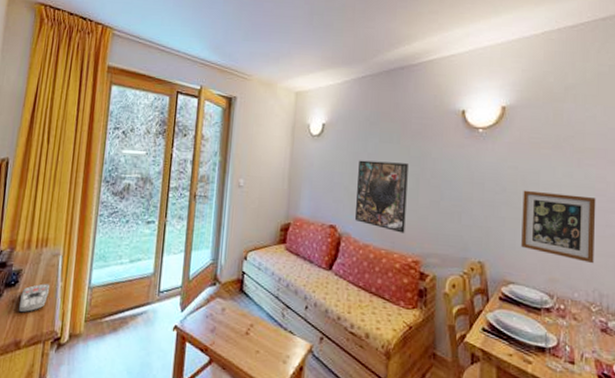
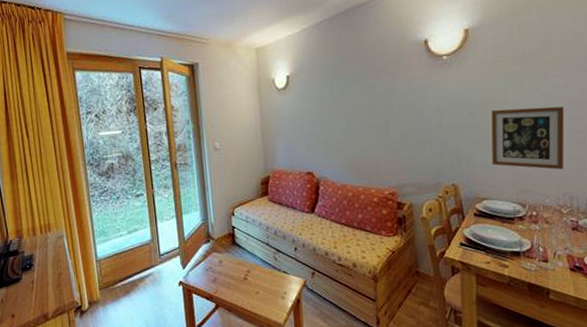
remote control: present [18,283,50,313] -> none [38,263,62,291]
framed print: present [355,160,408,233] -> none [327,102,379,169]

